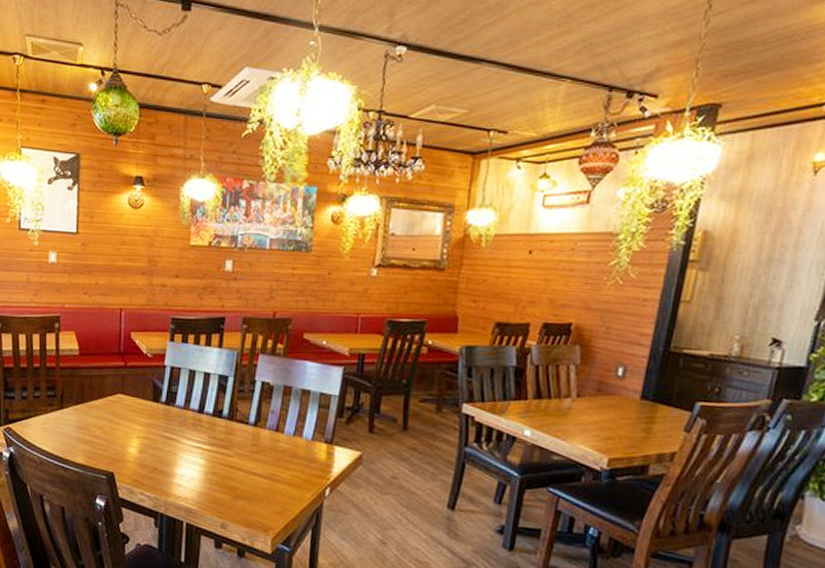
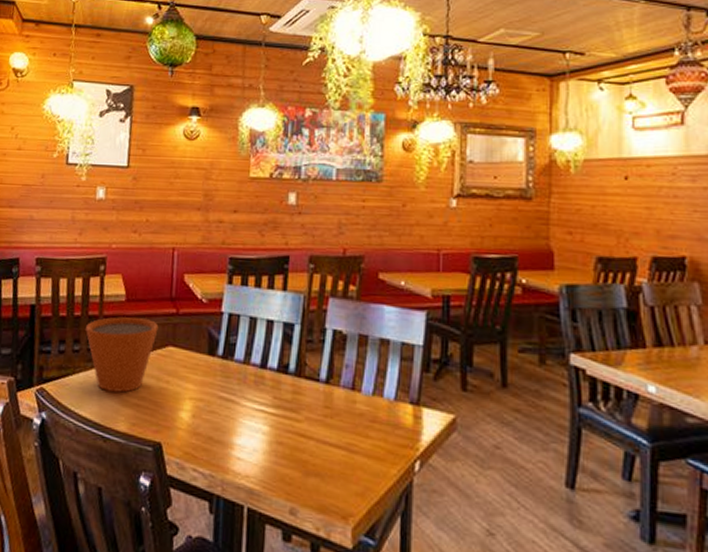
flower pot: none [44,368,109,432] -> present [86,317,159,393]

